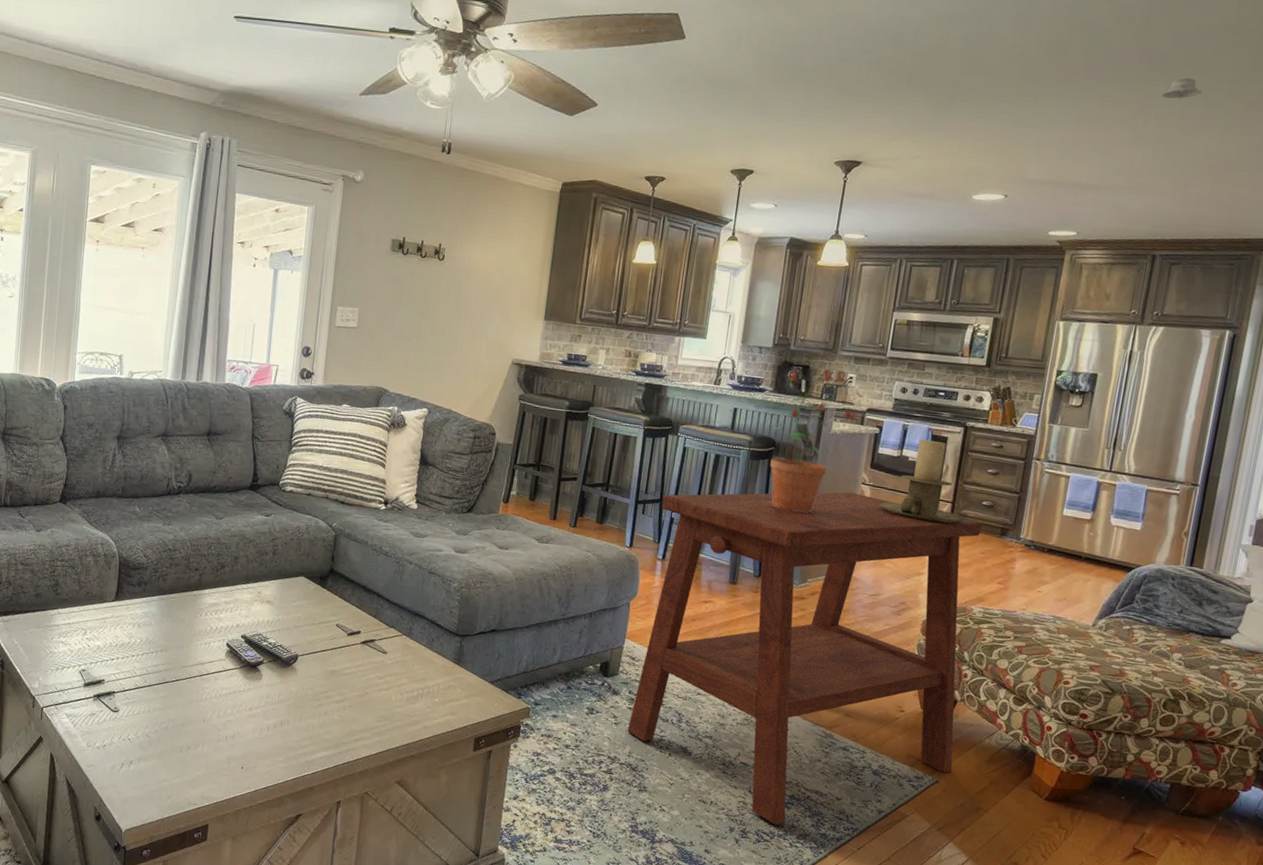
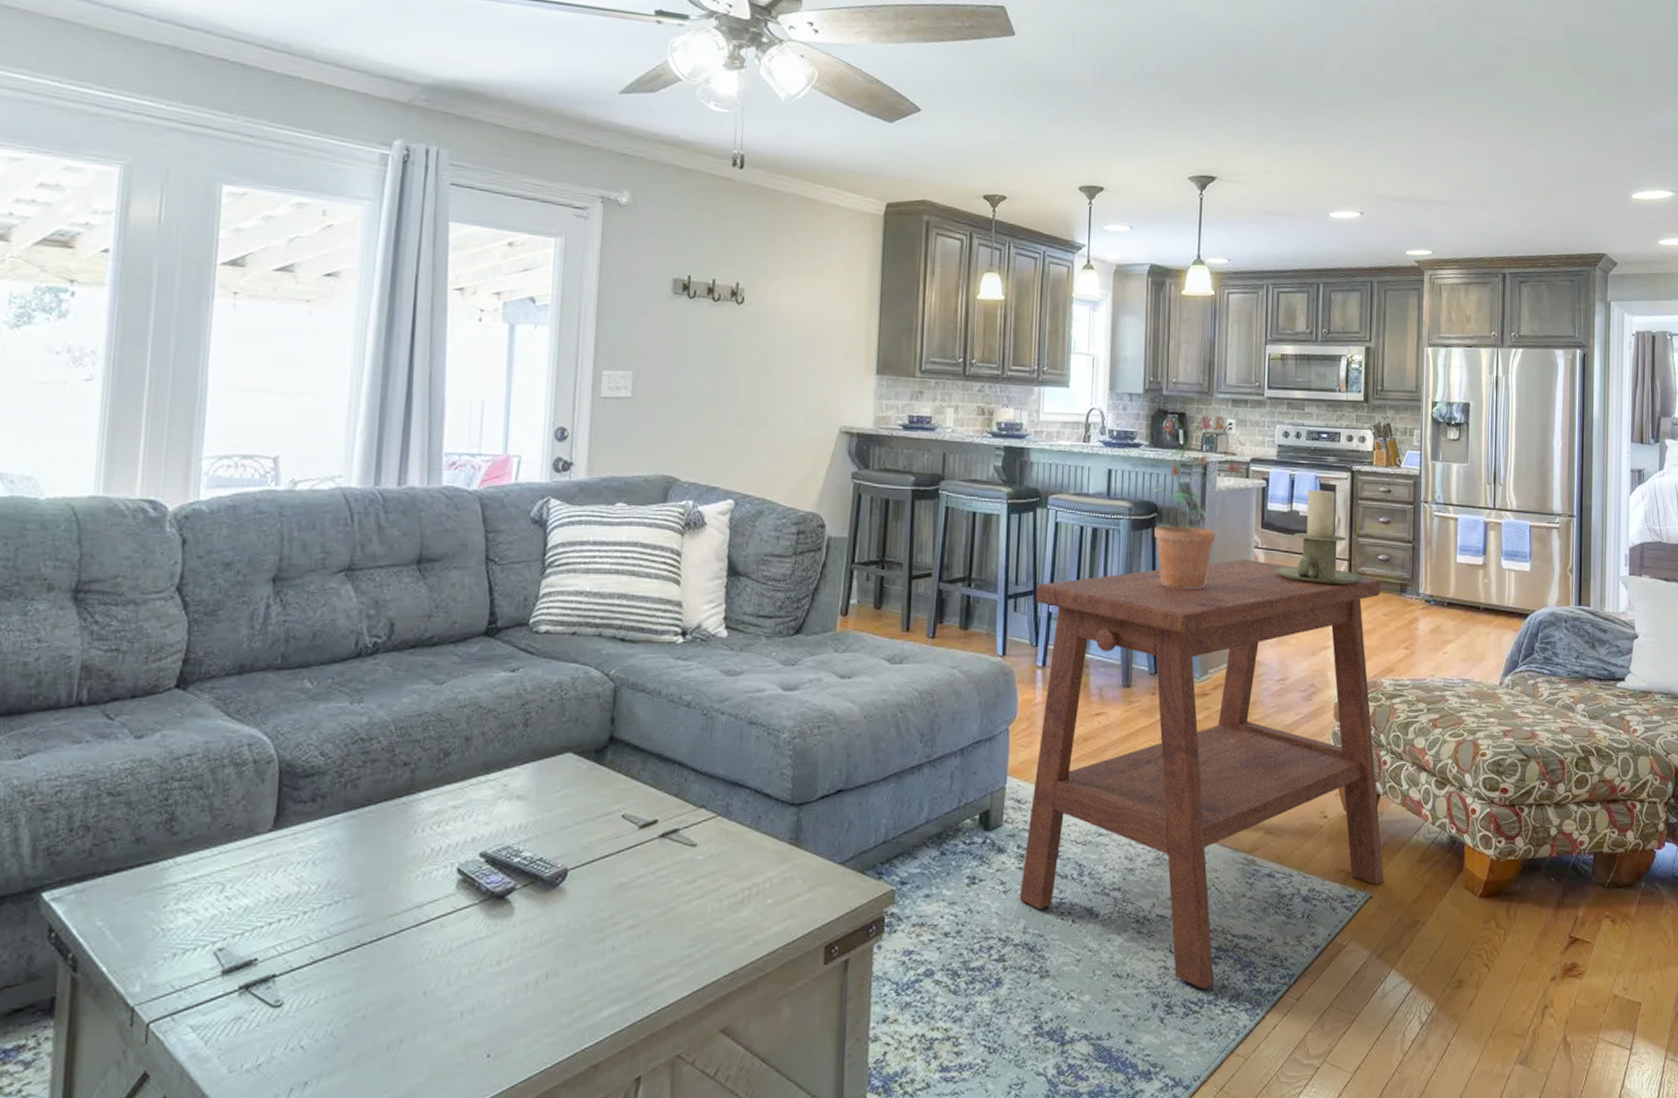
recessed light: present [1161,77,1203,99] -> none [1489,90,1524,112]

